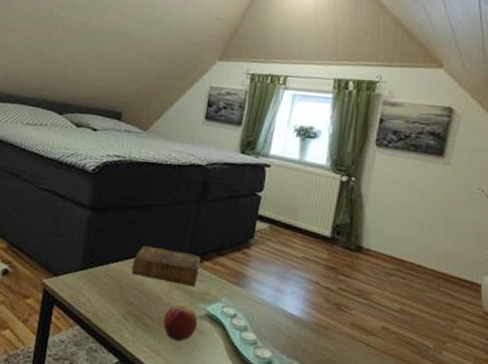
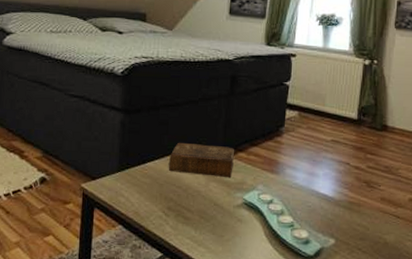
apple: present [163,304,198,342] -> none [202,196,237,231]

